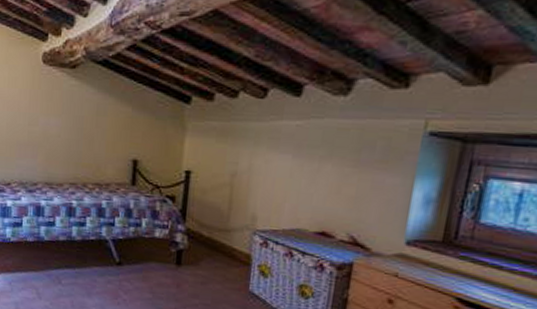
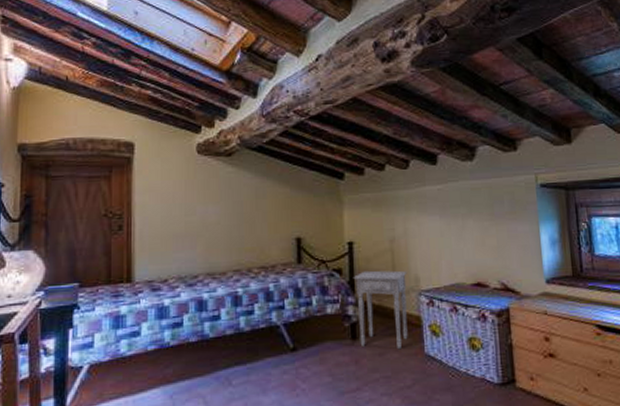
nightstand: none [184,201,245,283] -> present [353,270,408,350]

